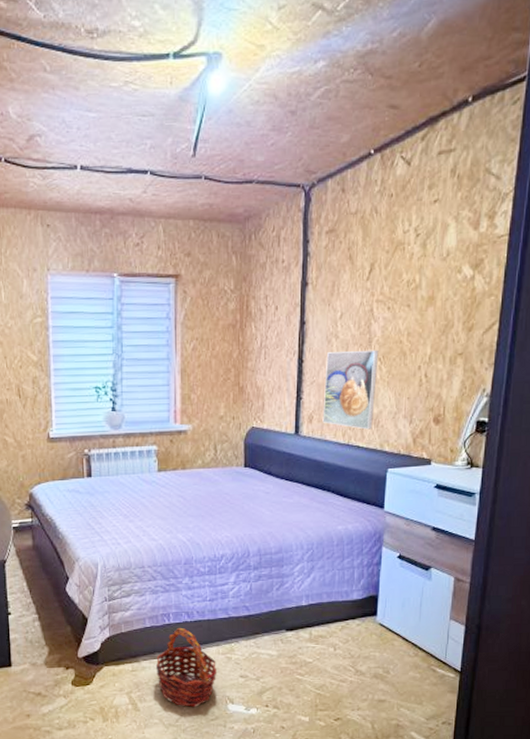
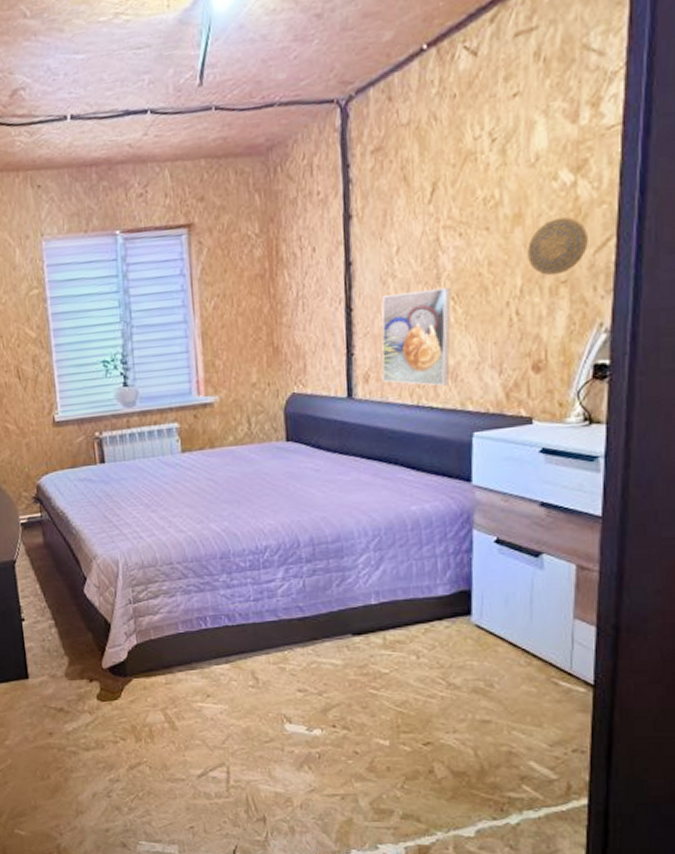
basket: present [155,627,218,707] -> none [193,632,269,726]
decorative plate: none [436,304,479,349] -> present [528,217,588,276]

